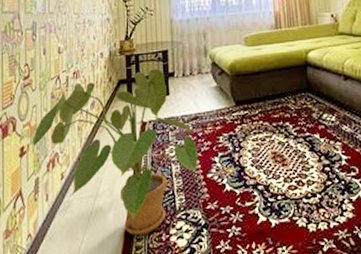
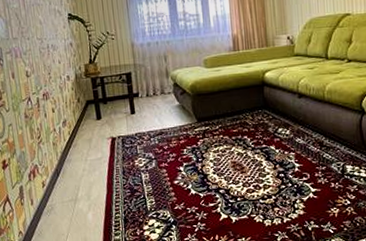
house plant: present [33,68,198,235] -> none [12,89,165,231]

